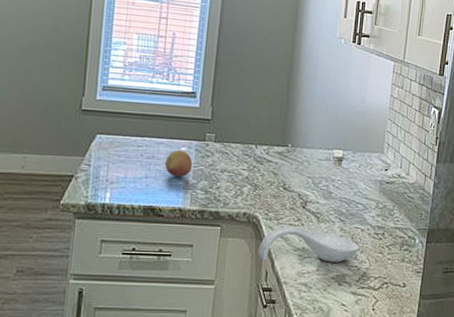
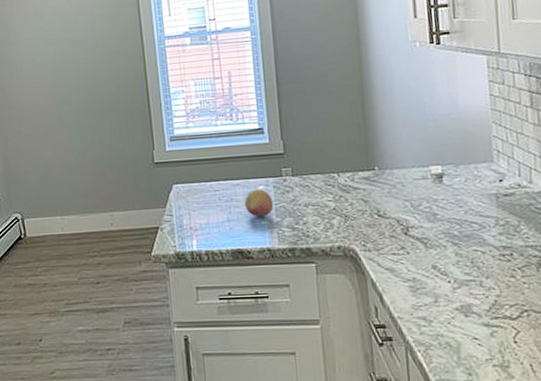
spoon rest: present [258,226,359,263] -> none [361,255,484,296]

